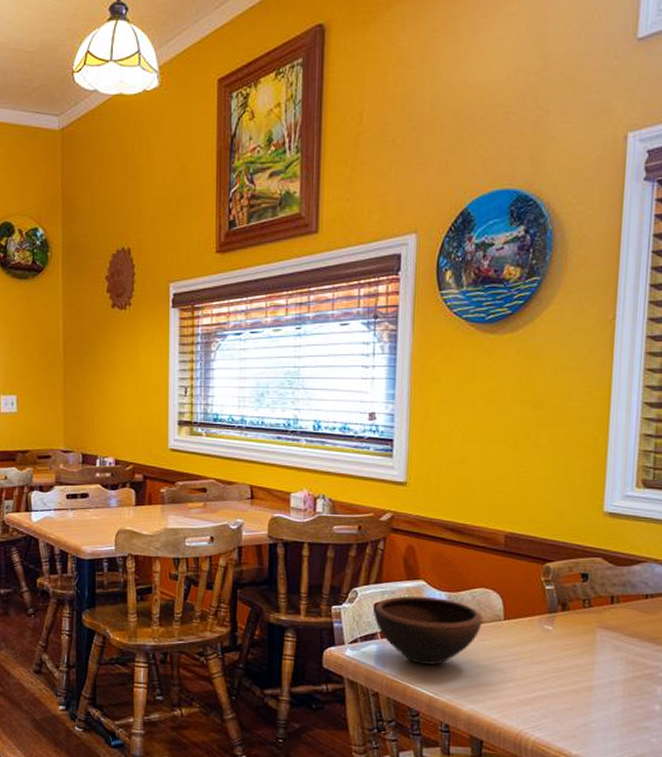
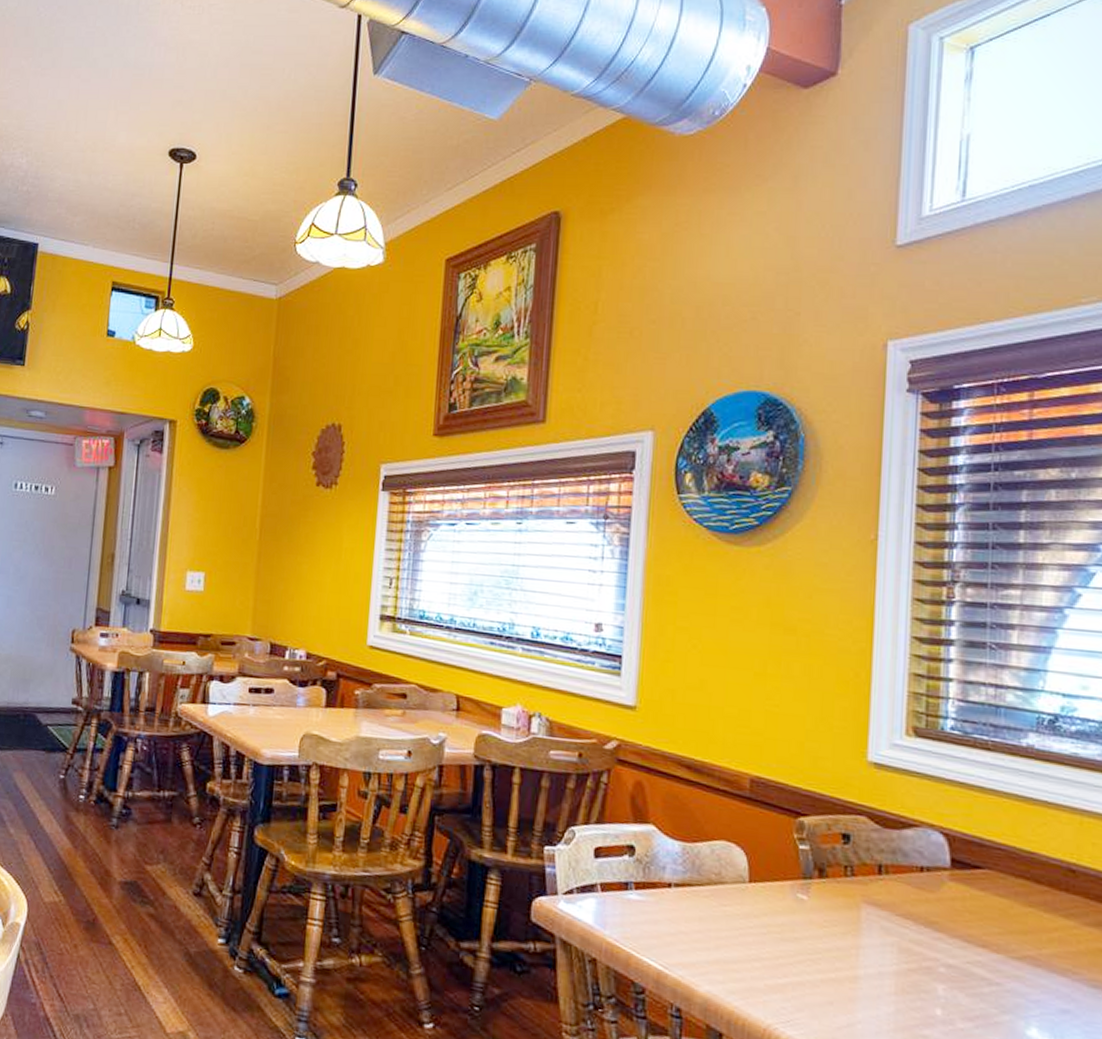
bowl: present [374,595,483,665] -> none [593,841,723,931]

